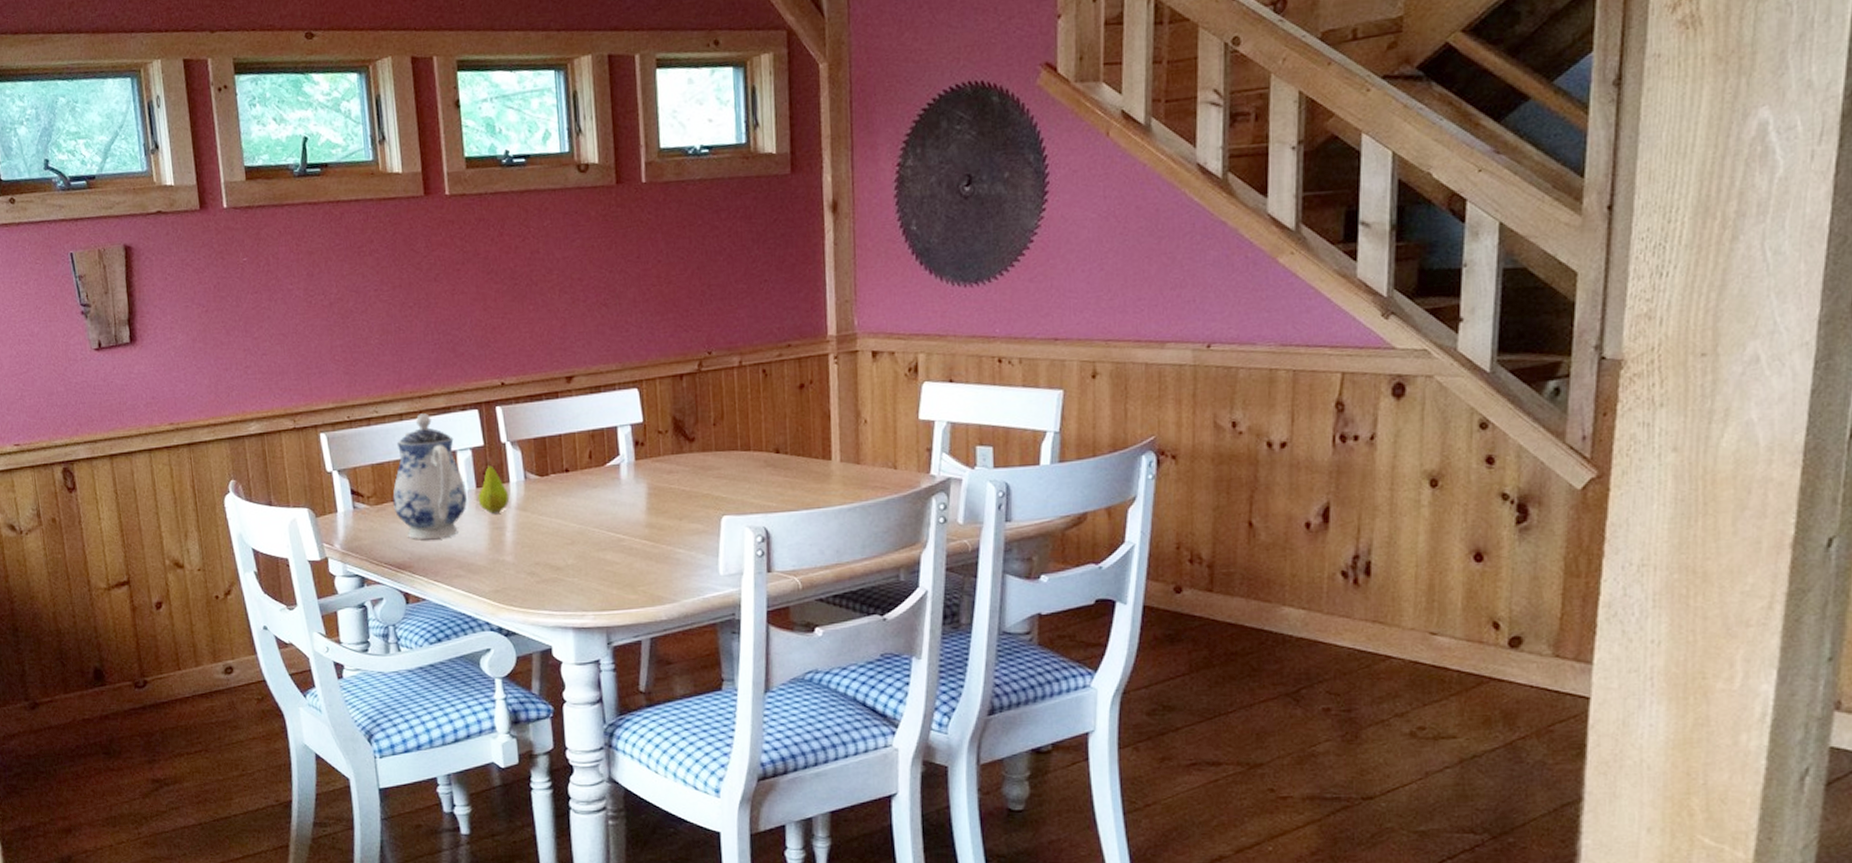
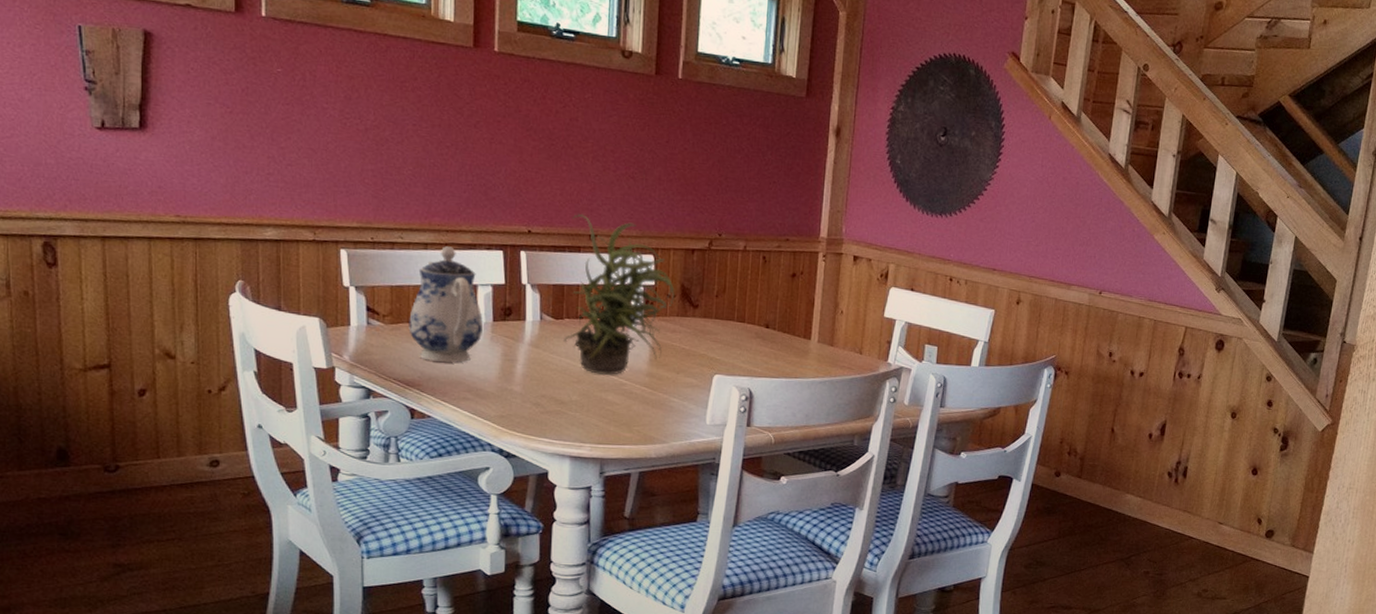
fruit: present [477,459,510,514] -> none [493,296,524,347]
potted plant: none [546,354,667,532] -> present [564,213,675,375]

